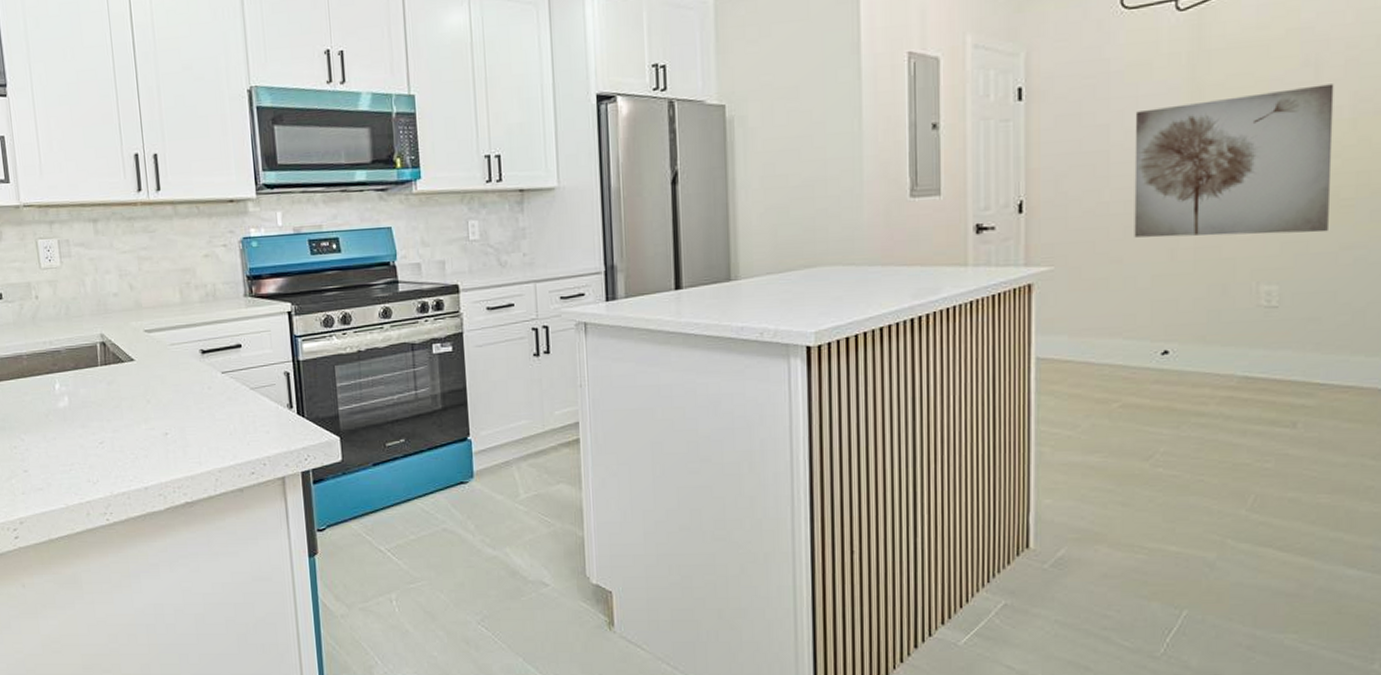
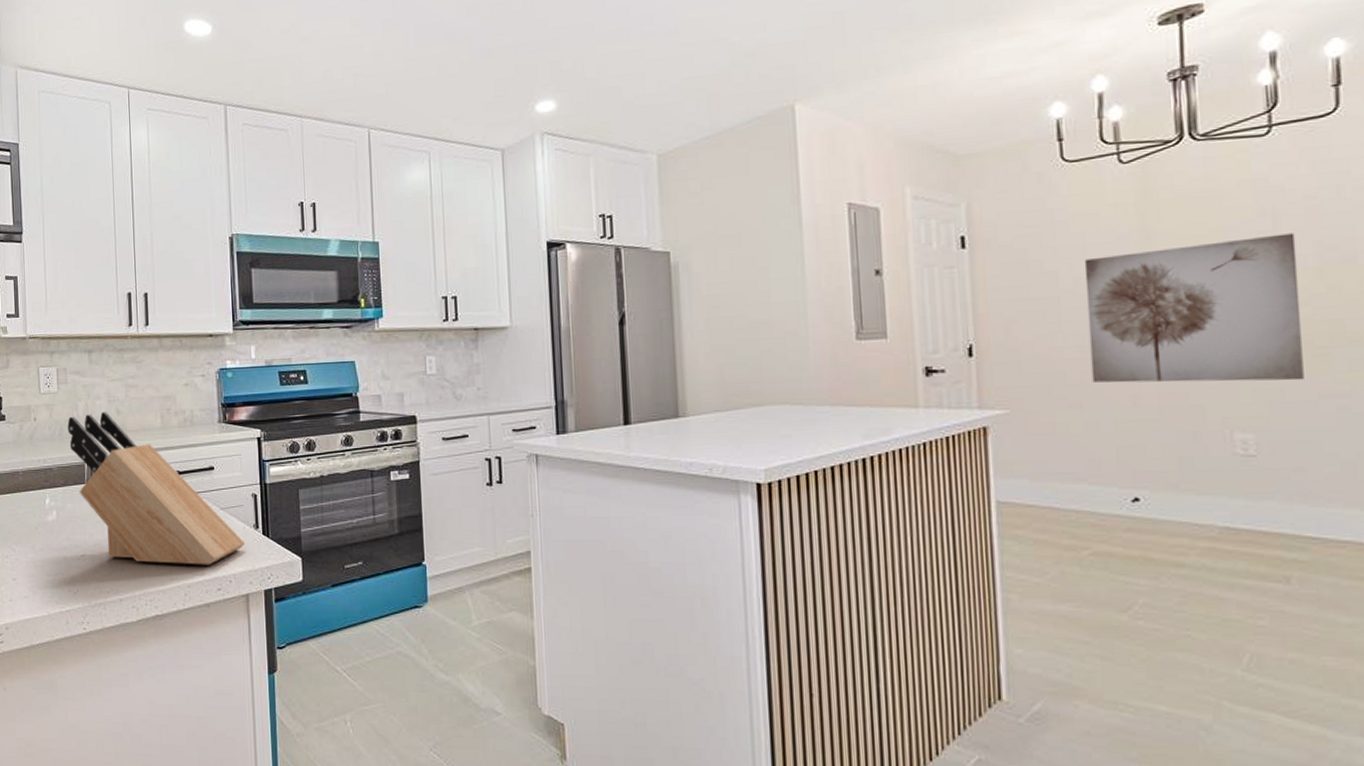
knife block: none [74,288,279,449] -> present [67,412,246,565]

